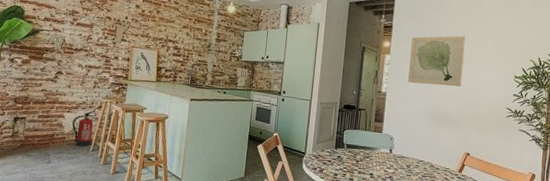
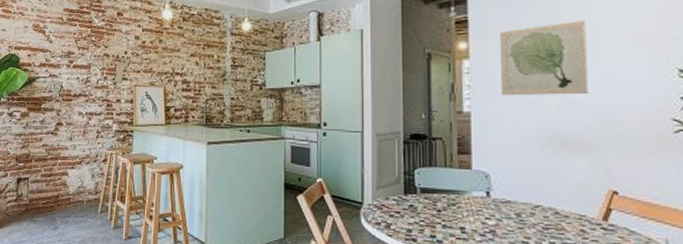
fire extinguisher: present [72,110,96,147] -> none [77,164,101,208]

